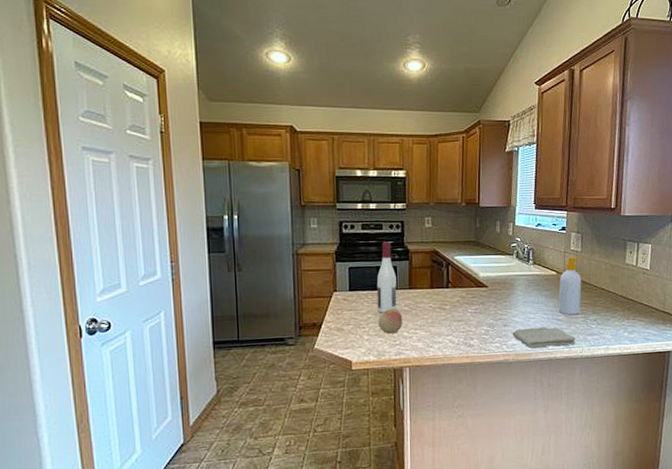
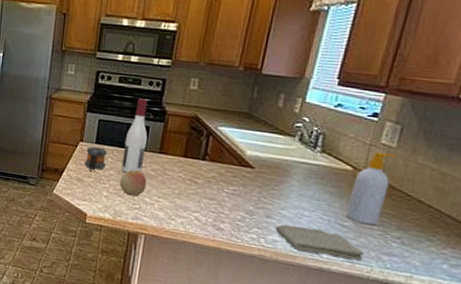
mug: none [341,293,362,319] -> present [84,146,107,172]

